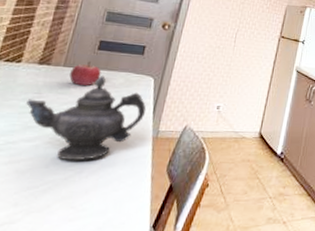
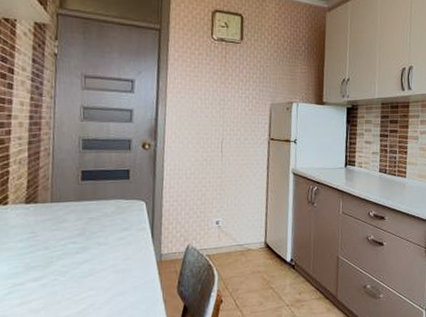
teapot: present [26,75,147,161] -> none [23,205,145,295]
fruit: present [69,61,102,86] -> none [59,193,91,220]

